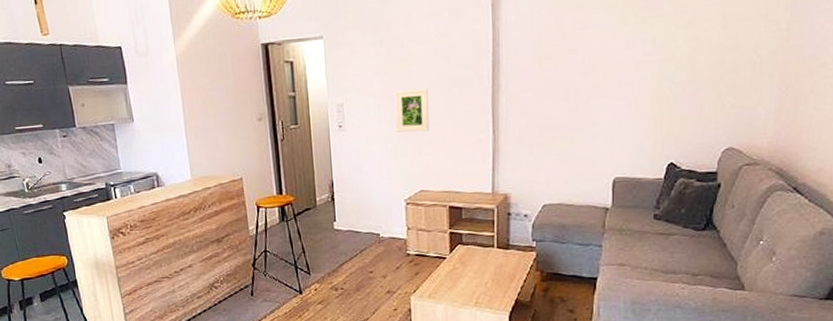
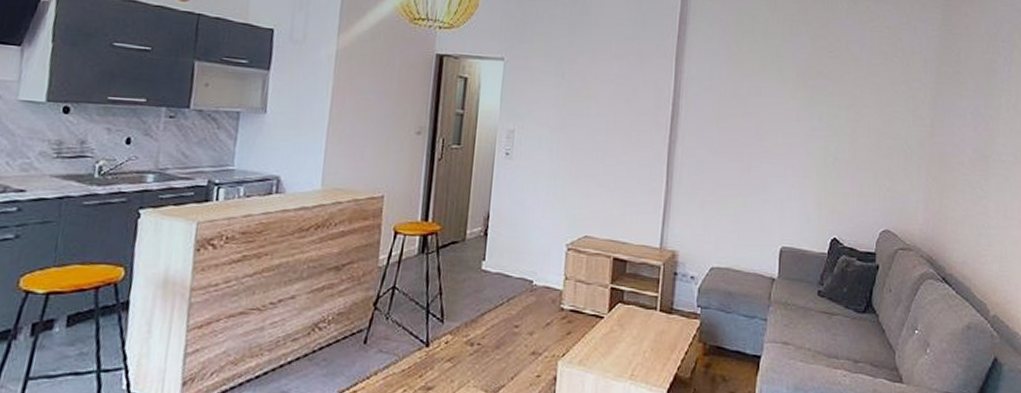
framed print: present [395,88,430,133] -> none [568,126,605,173]

